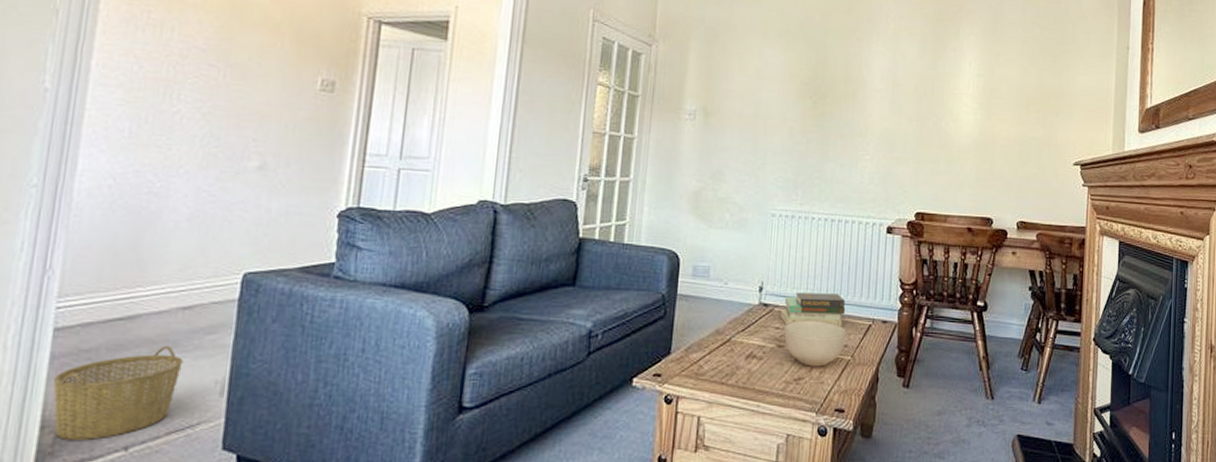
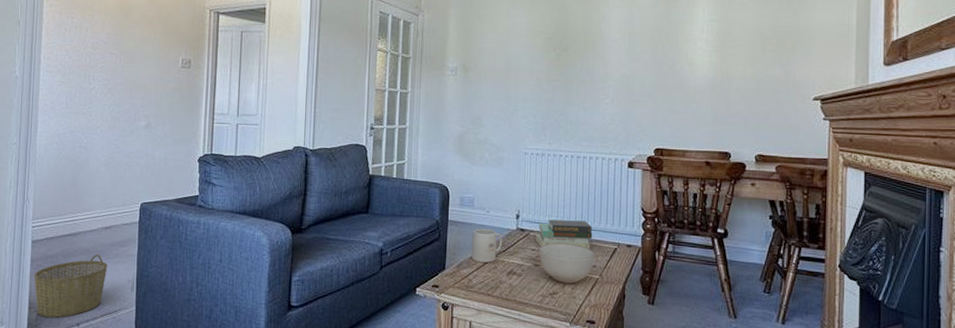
mug: none [703,303,743,345] -> present [471,228,503,263]

